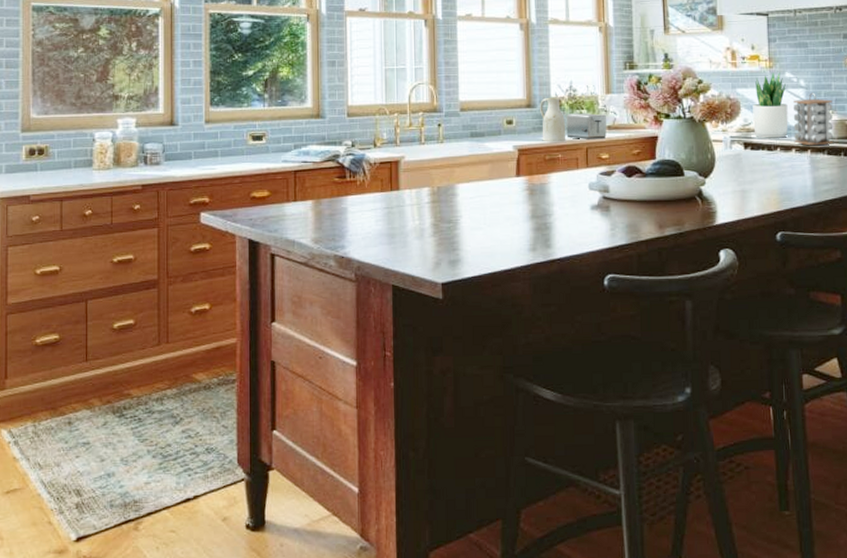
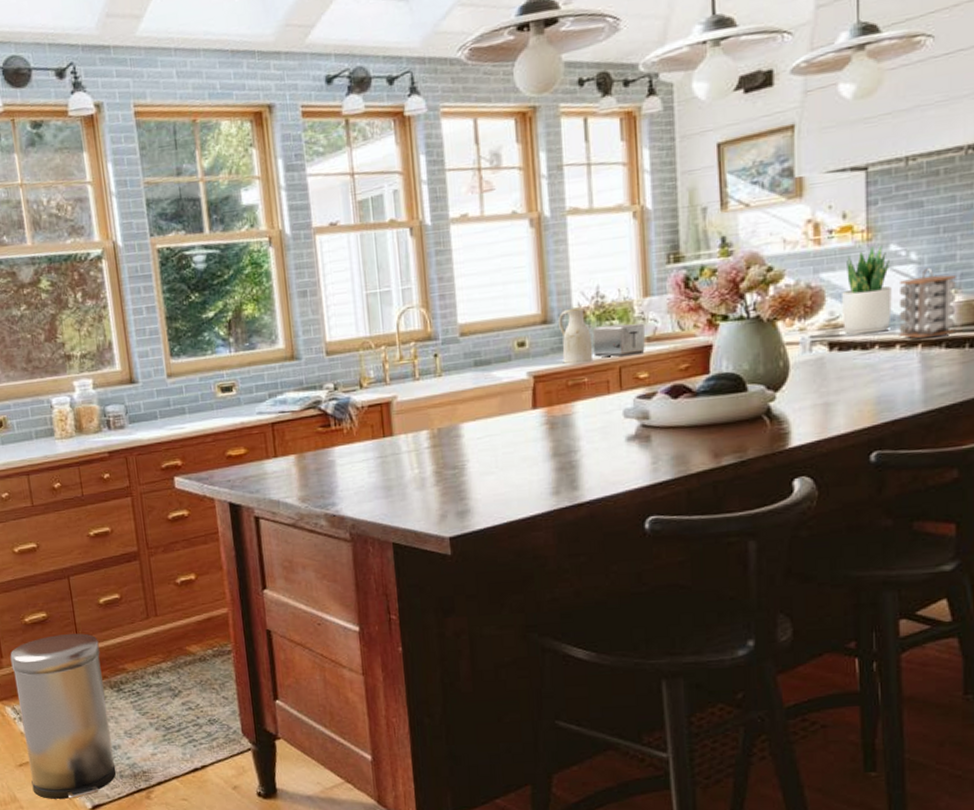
pedal bin: none [15,357,107,530] -> present [10,633,117,800]

